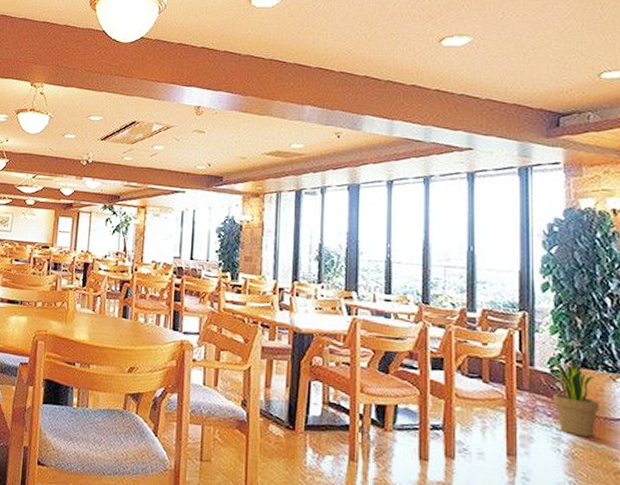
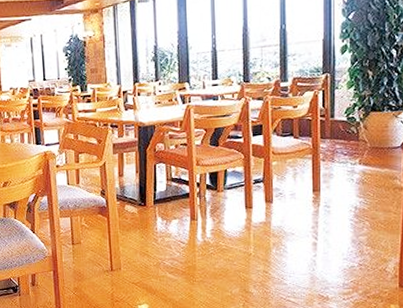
potted plant: present [550,360,600,437] -> none [347,108,384,166]

